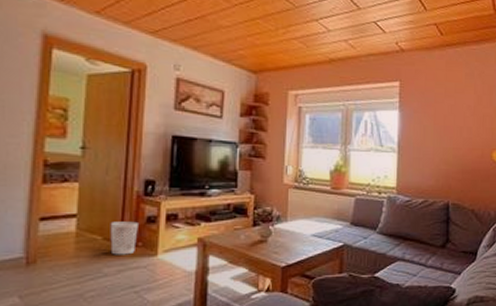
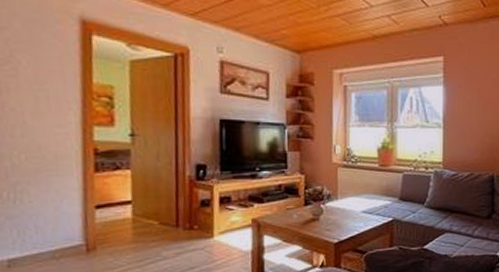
wastebasket: present [110,221,138,255] -> none [165,205,193,239]

